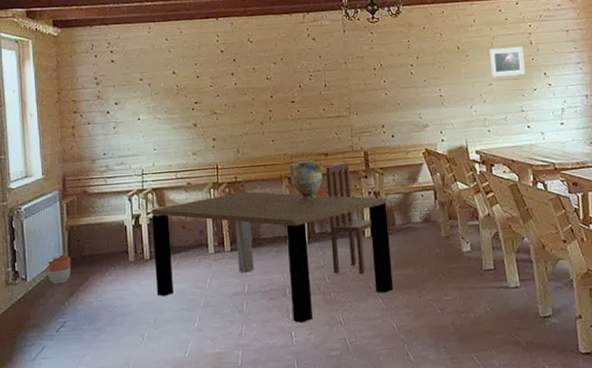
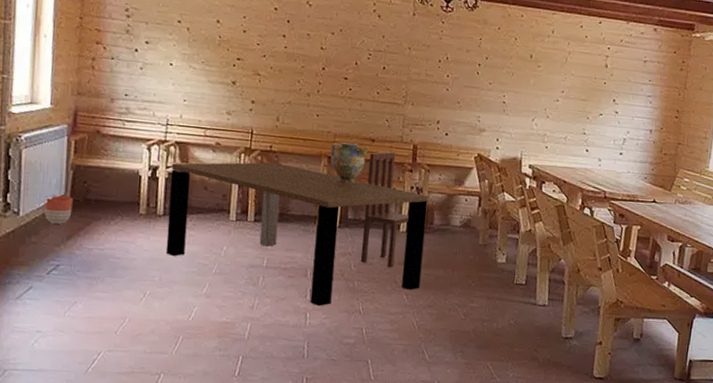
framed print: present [489,46,525,77] -> none [558,63,597,97]

